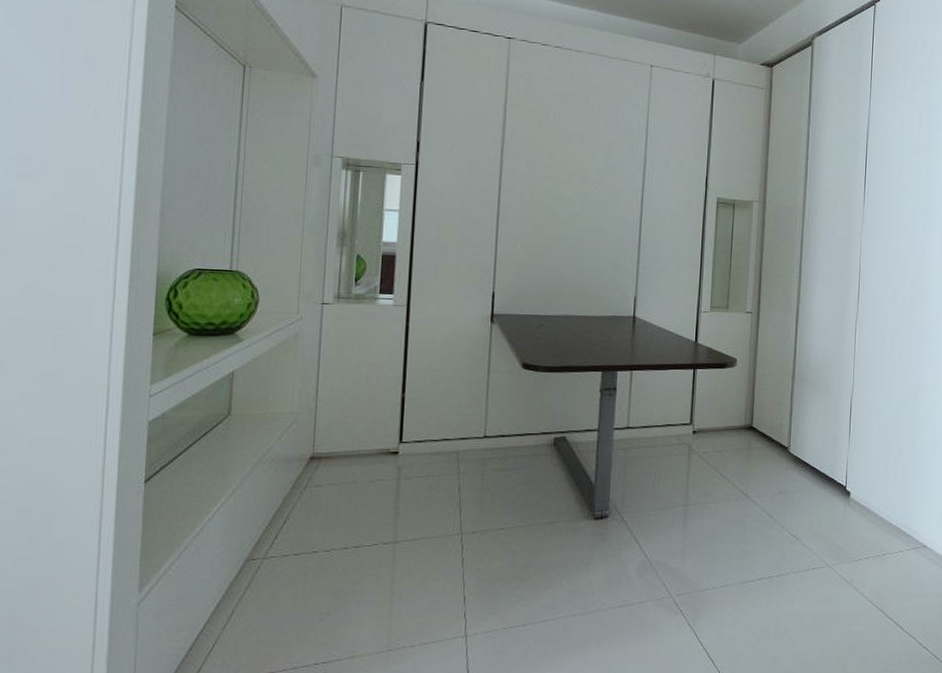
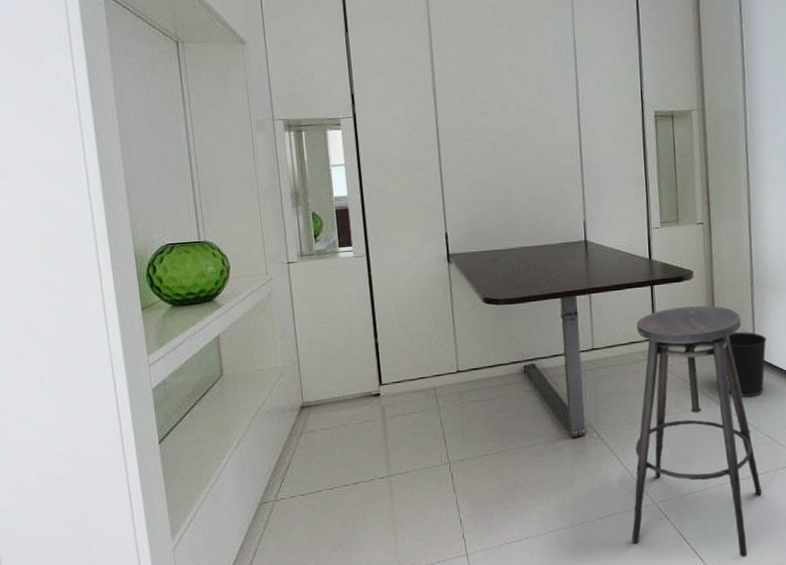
stool: none [643,394,781,663] -> present [632,305,762,558]
wastebasket: none [758,425,802,493] -> present [727,331,766,398]

